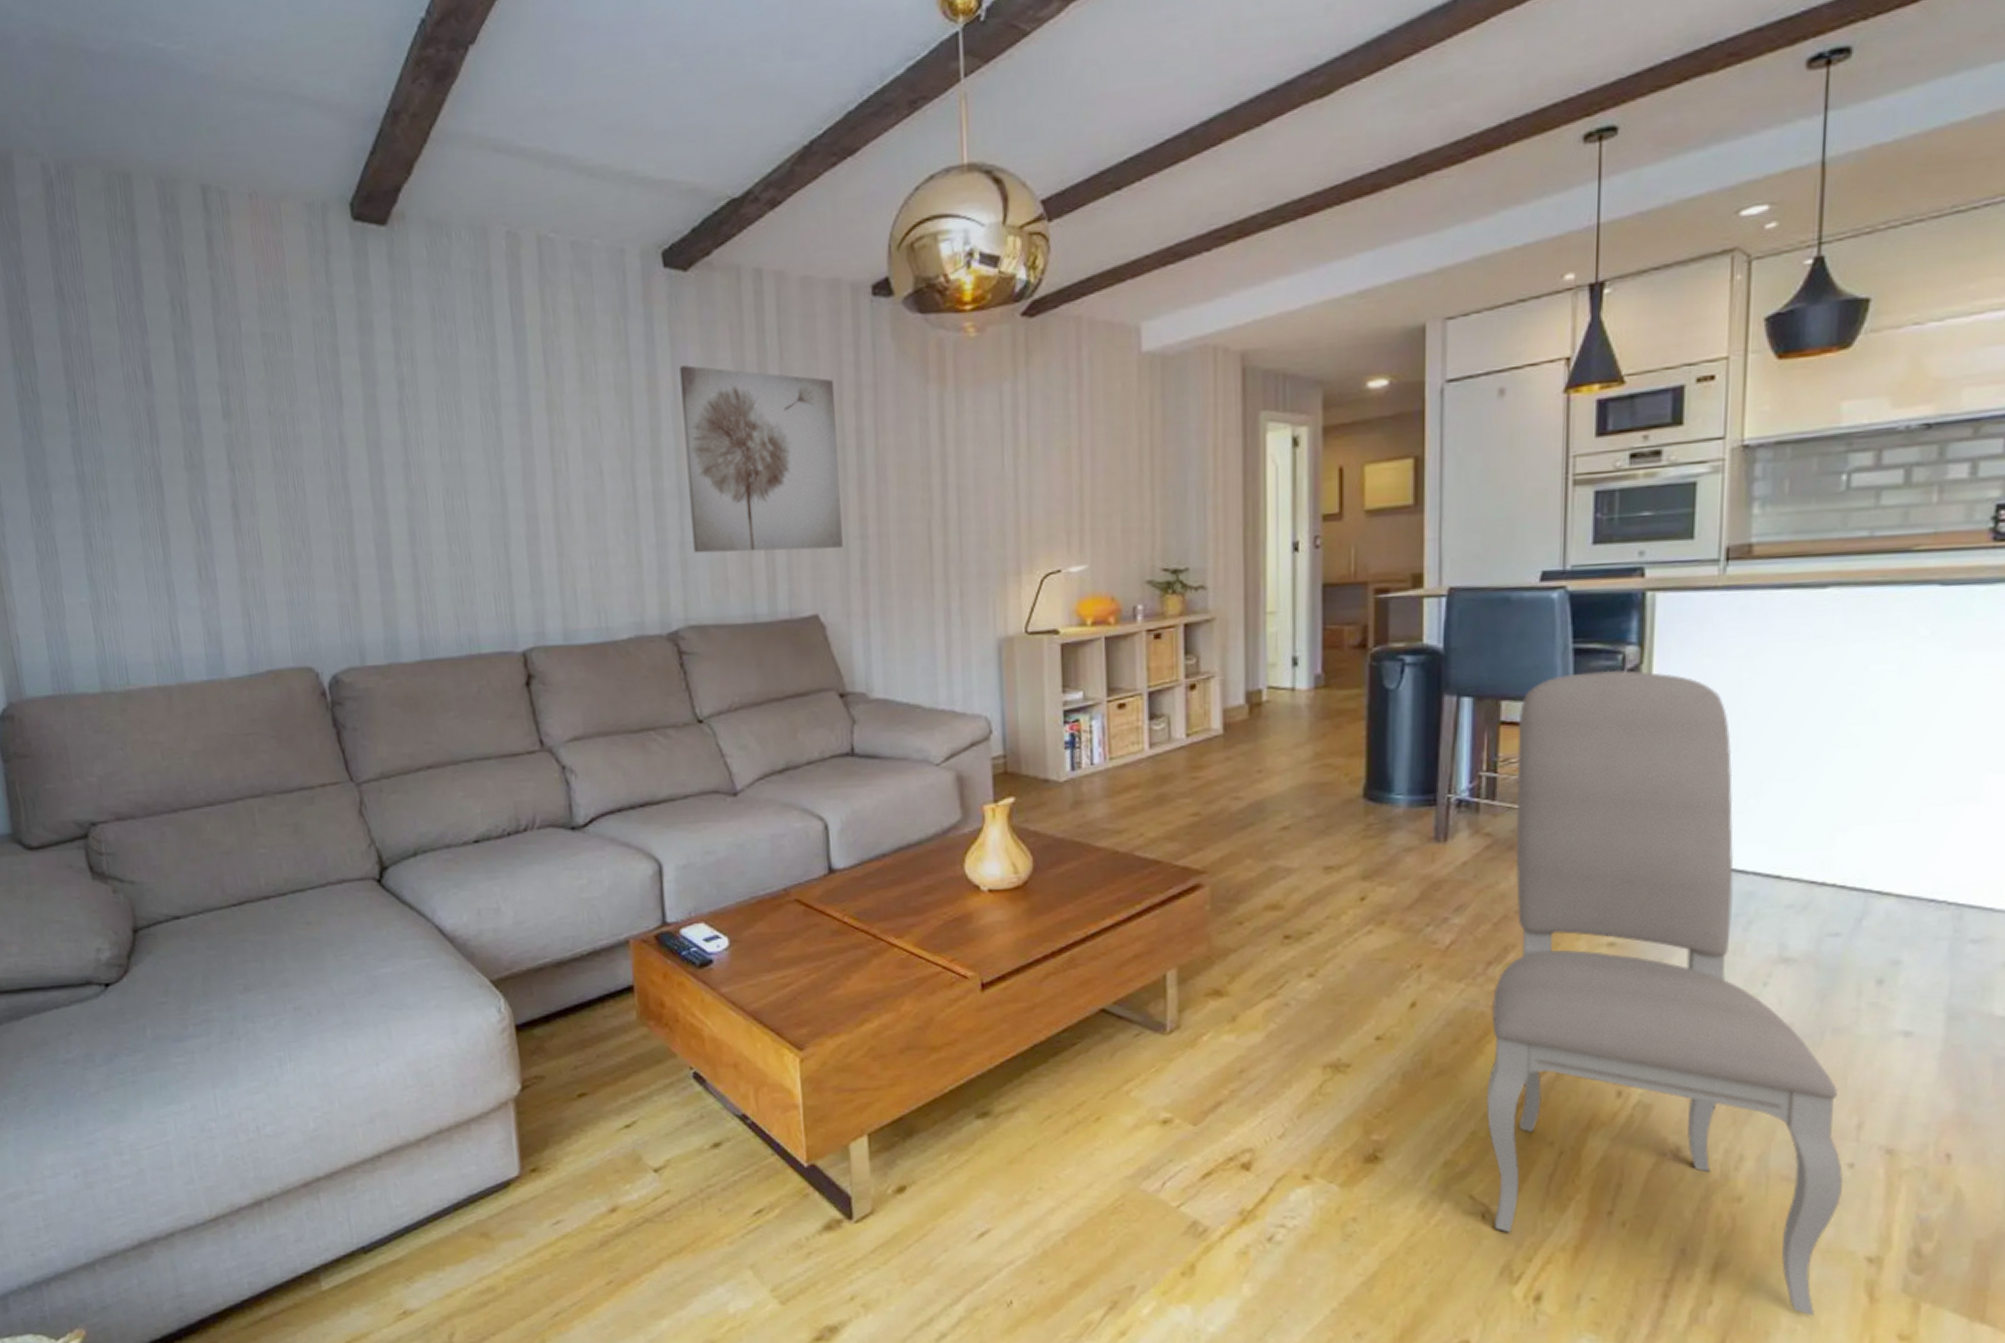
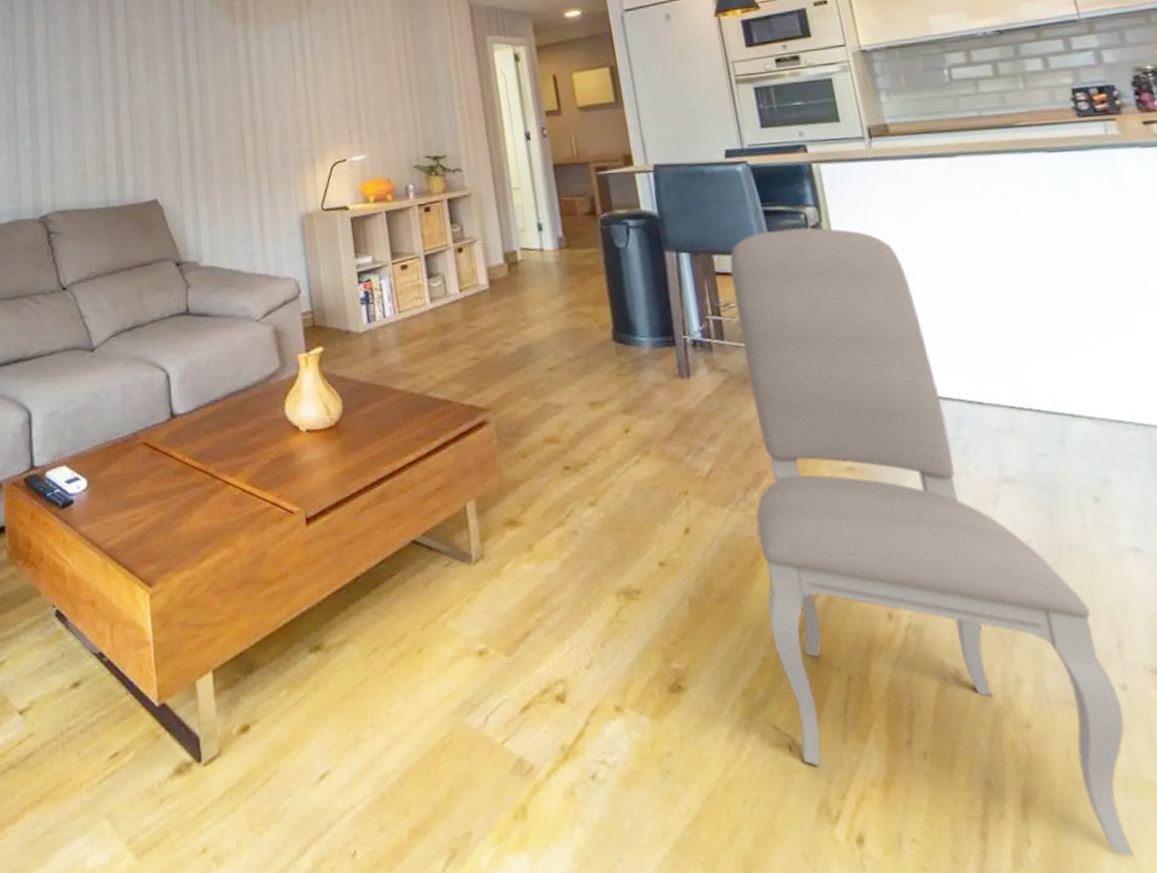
wall art: present [679,365,843,554] -> none [50,16,175,154]

